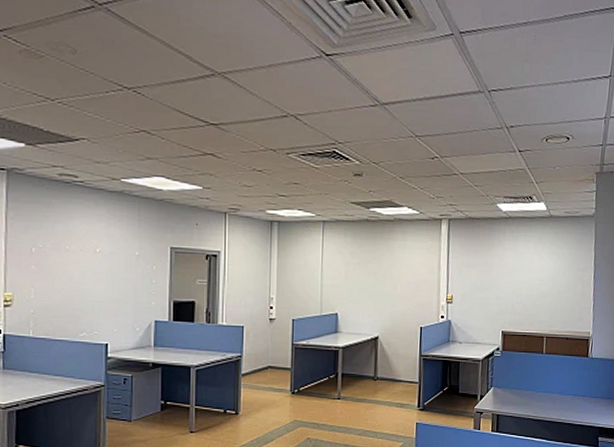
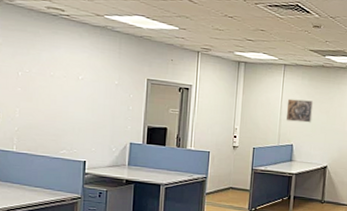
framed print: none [327,260,359,287] -> present [285,98,314,123]

